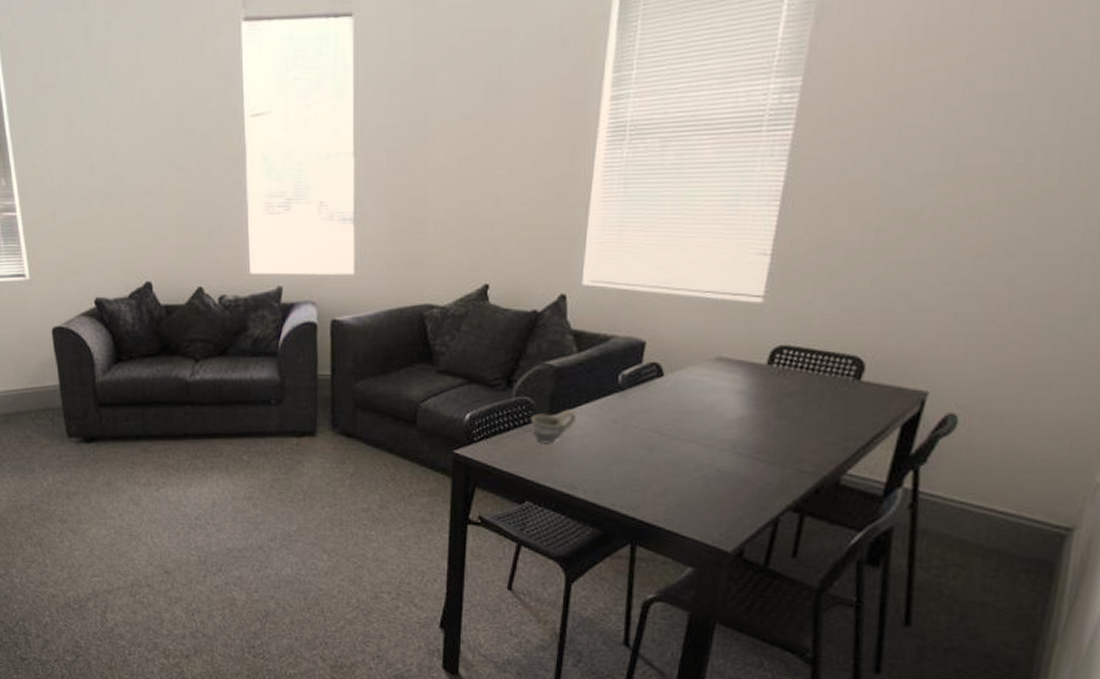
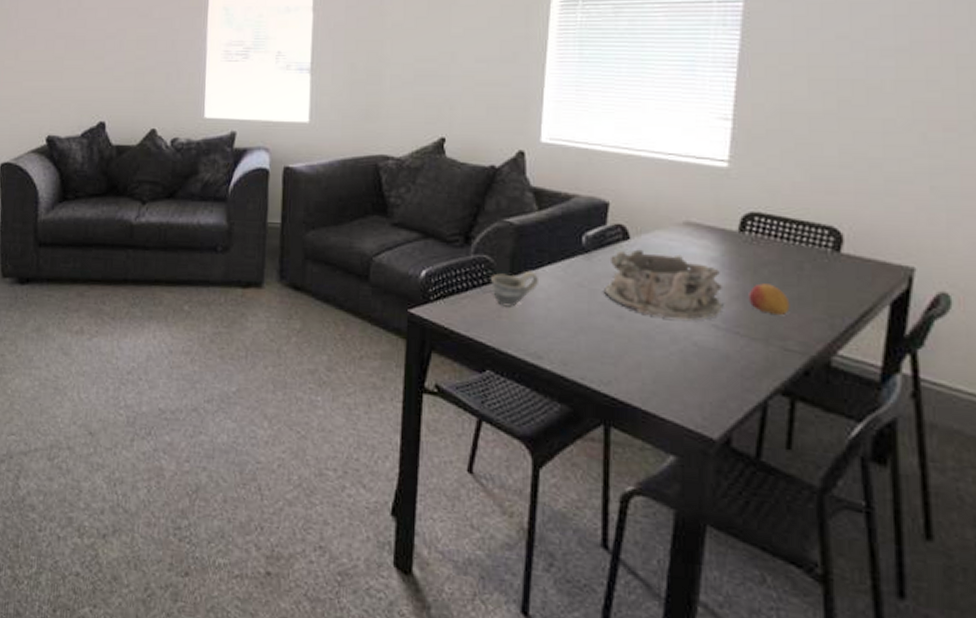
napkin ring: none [637,385,748,449] -> present [604,249,724,320]
fruit: none [770,412,809,441] -> present [748,283,790,316]

